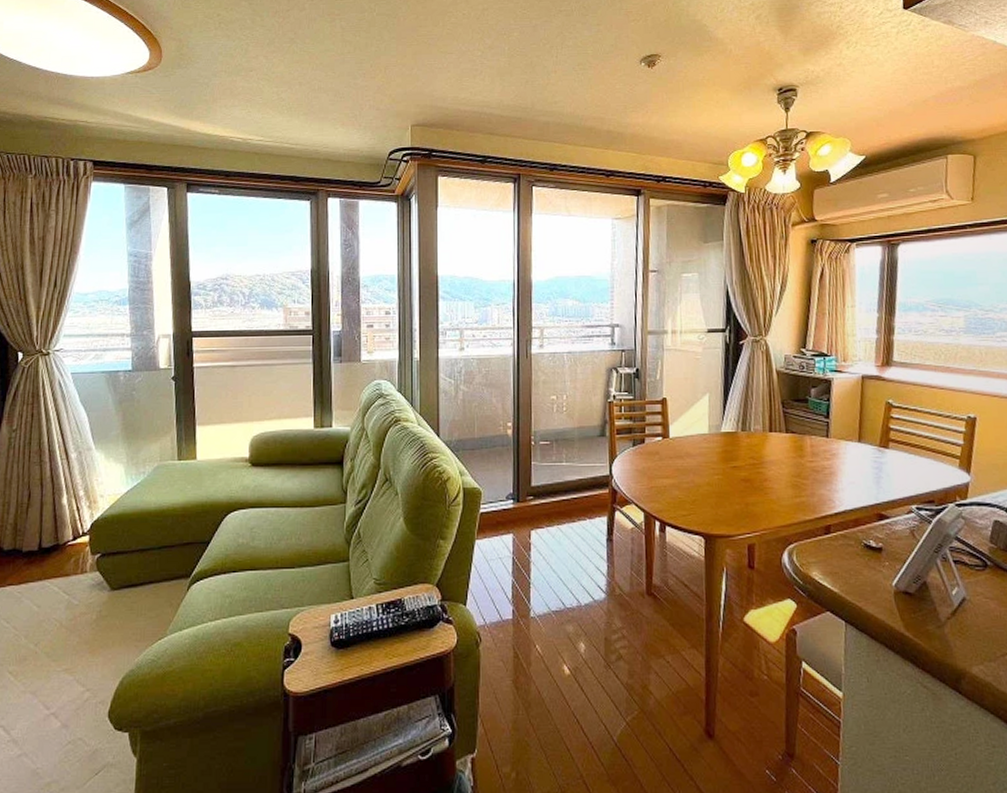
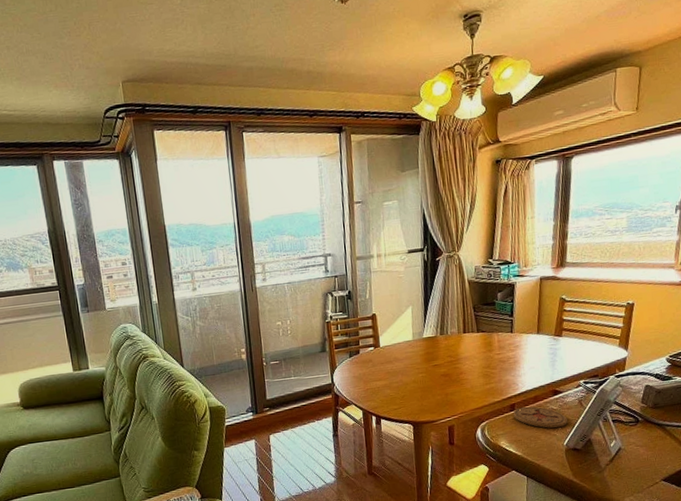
coaster: none [828,530,896,563] -> present [513,406,567,428]

